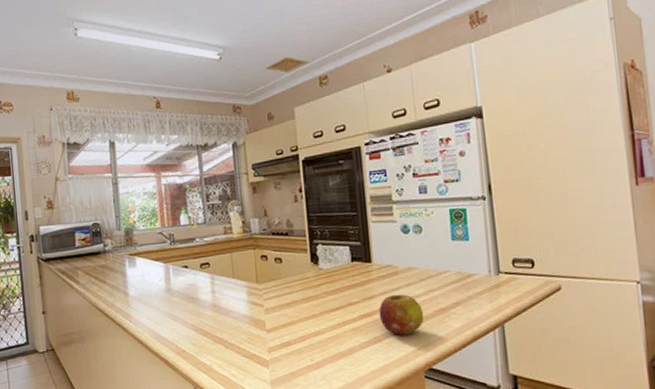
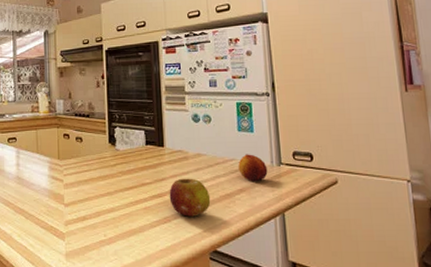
fruit: none [453,264,485,293] -> present [238,154,268,181]

